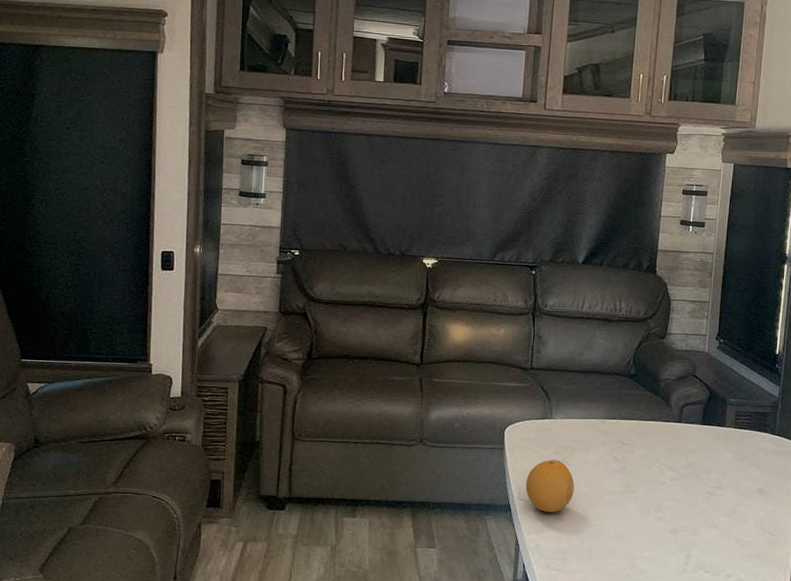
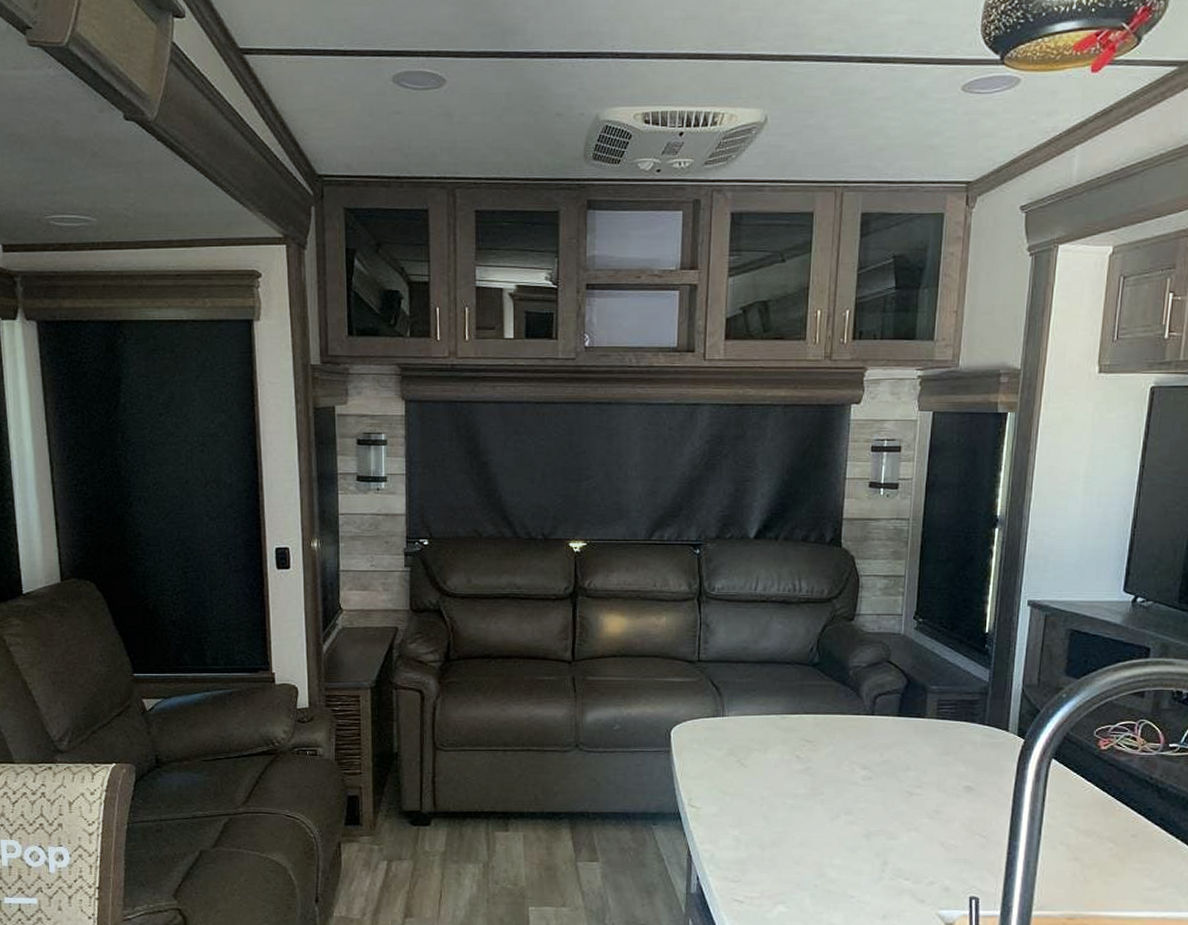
fruit: present [525,459,574,513] -> none [697,761,752,819]

